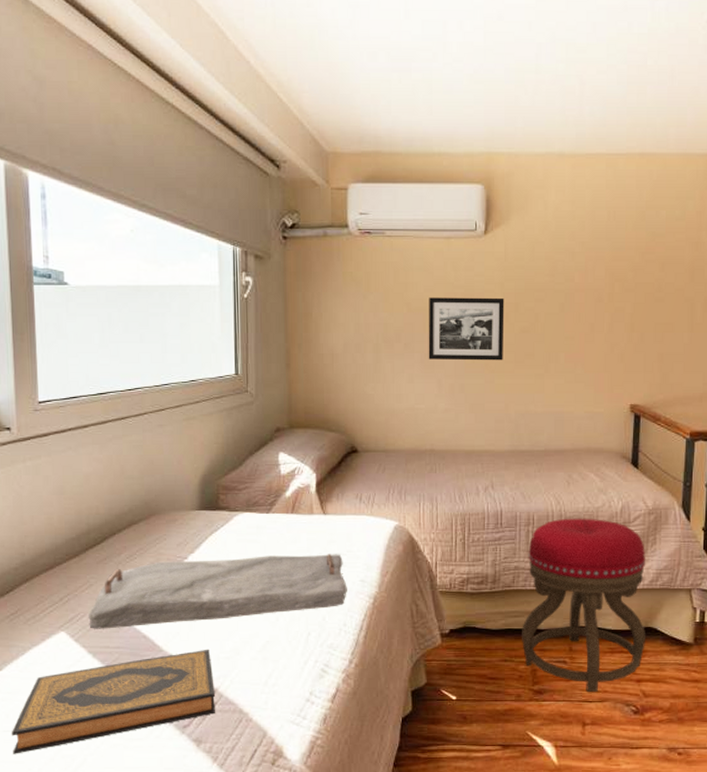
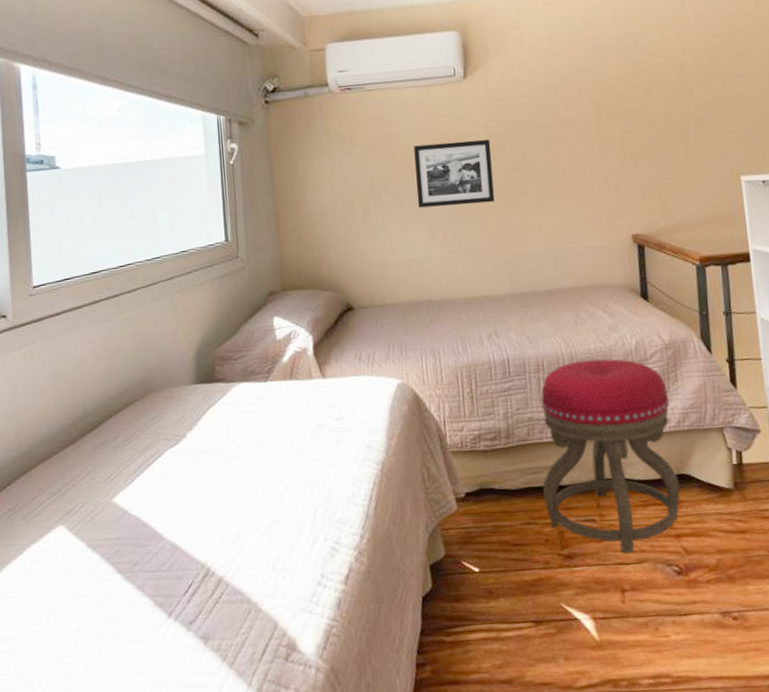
hardback book: present [11,649,215,754] -> none [10,533,222,666]
serving tray: present [88,554,347,629] -> none [87,419,353,521]

